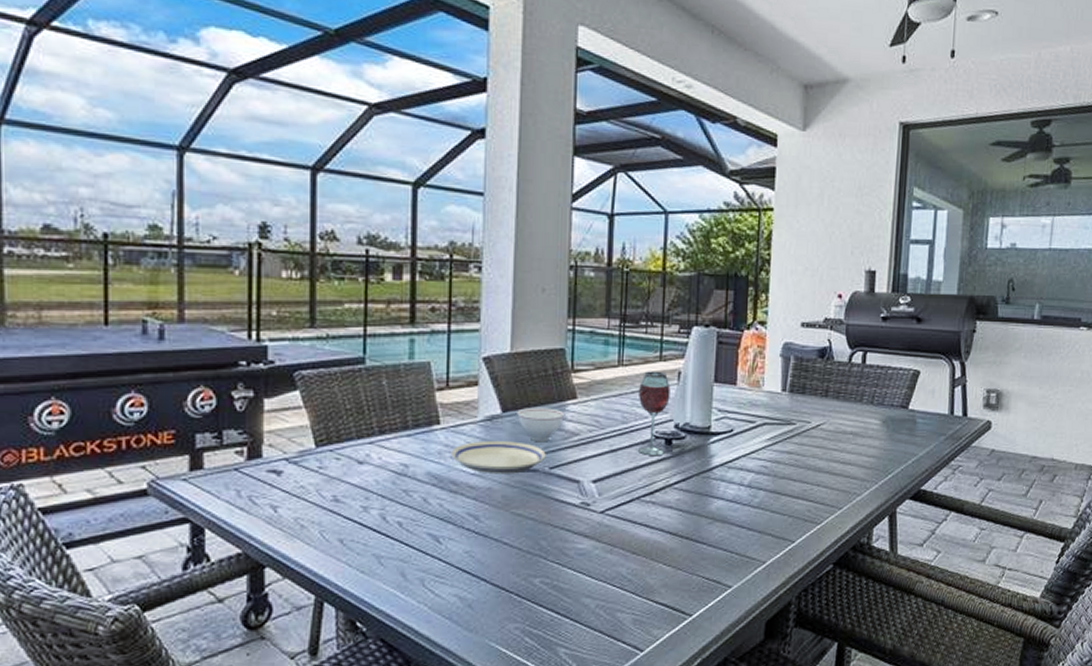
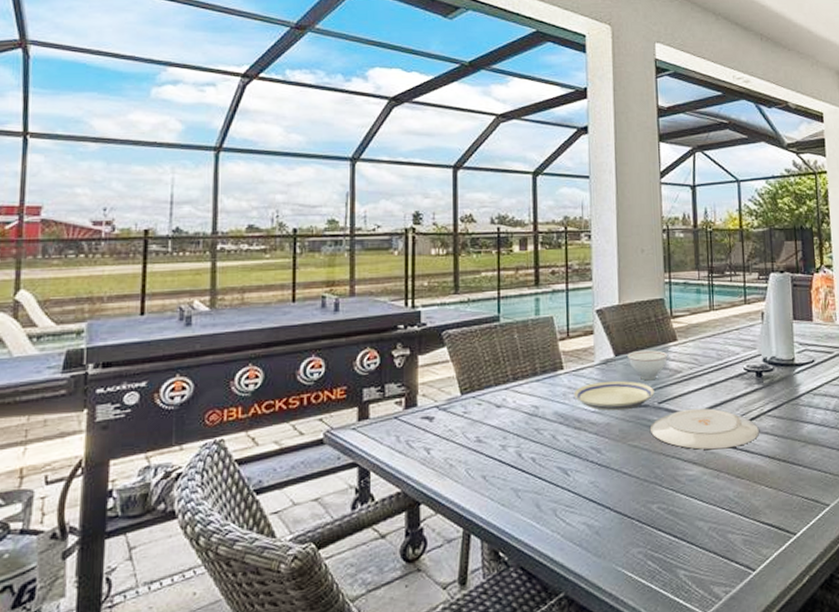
plate: none [537,476,662,523] -> present [649,408,759,450]
wineglass: present [639,371,670,456] -> none [729,313,757,388]

